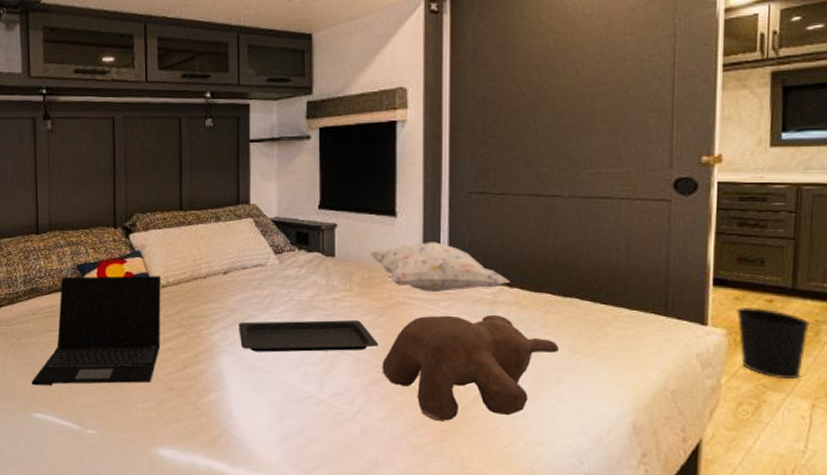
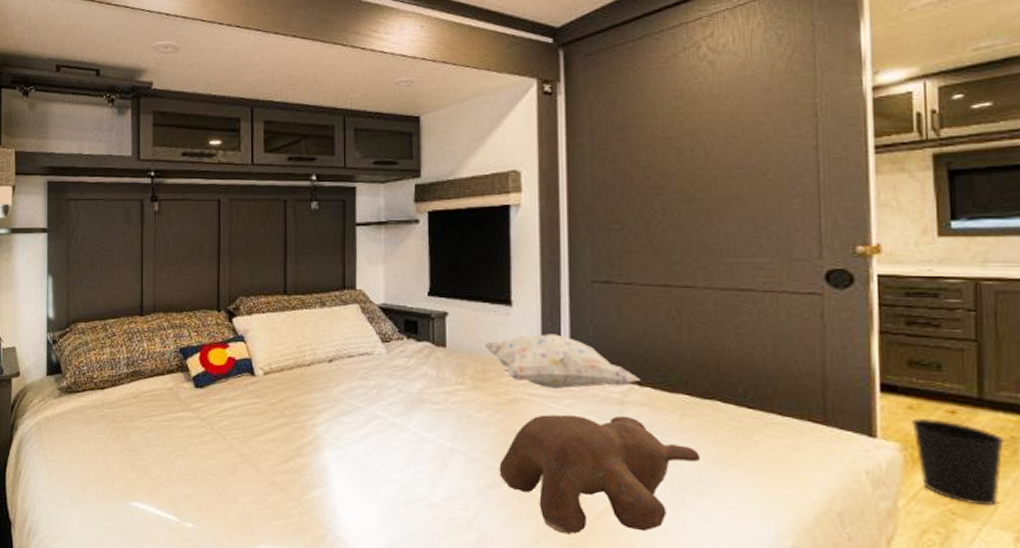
laptop: present [31,275,161,386] -> none [131,360,264,475]
serving tray: present [238,320,379,352] -> none [344,413,495,450]

